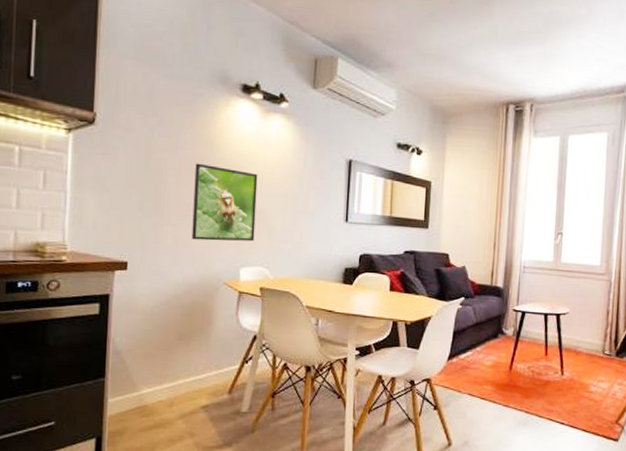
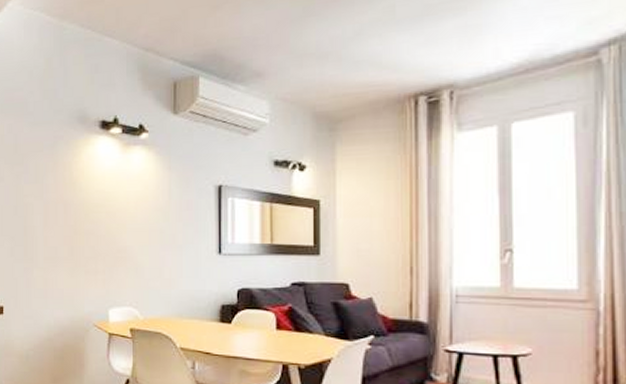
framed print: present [191,163,258,242] -> none [60,205,121,282]

